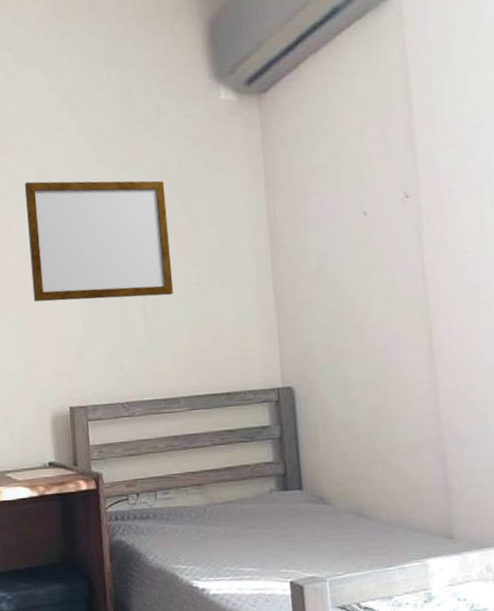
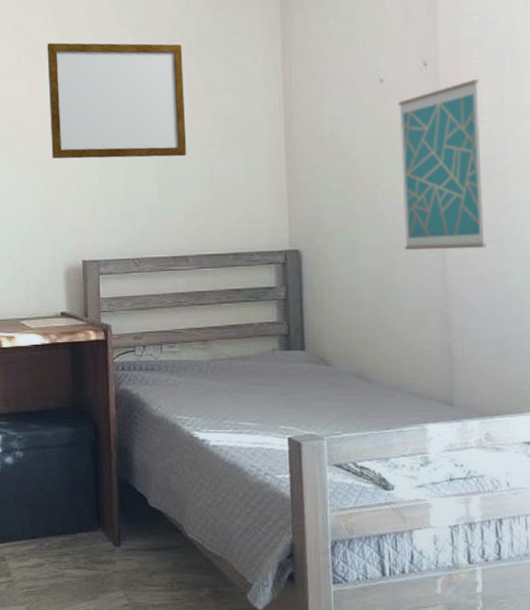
wall art: none [382,210,476,382] -> present [397,79,486,250]

